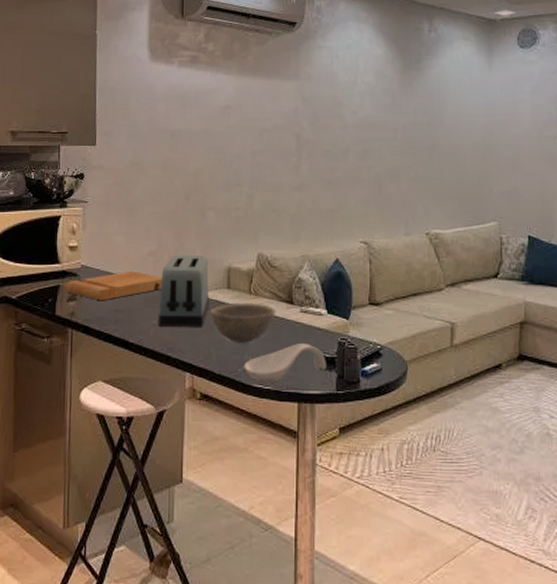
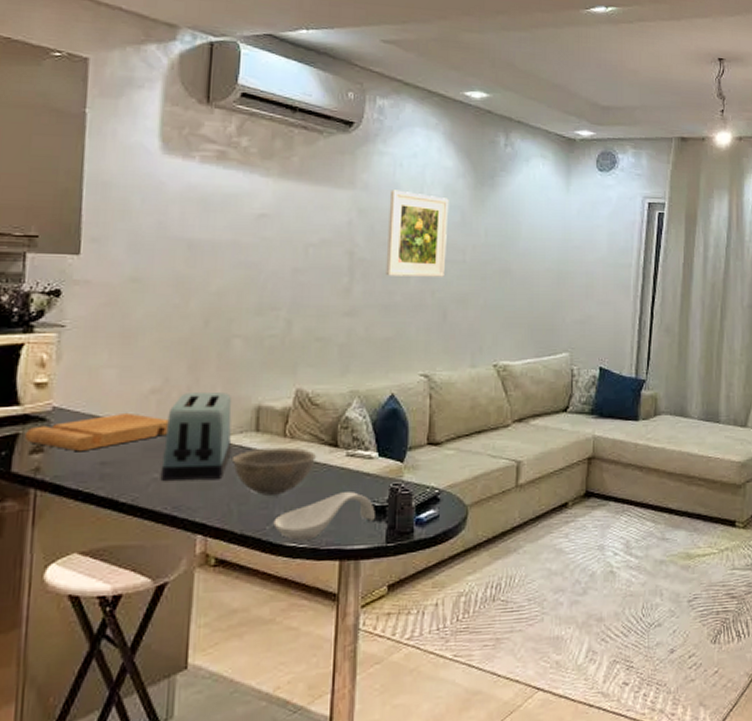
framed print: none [327,78,380,155] -> present [385,190,449,277]

